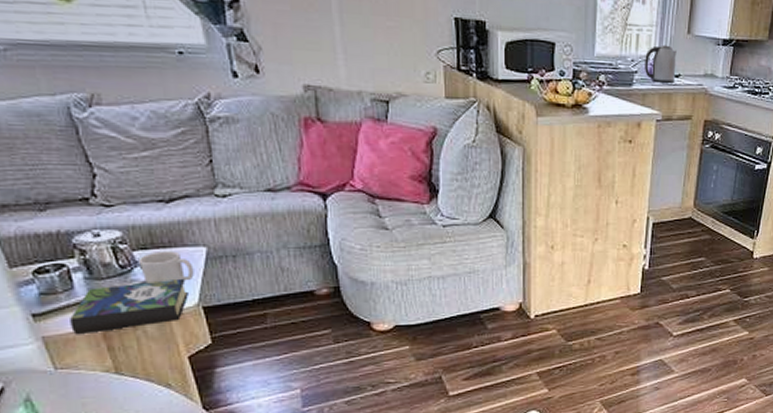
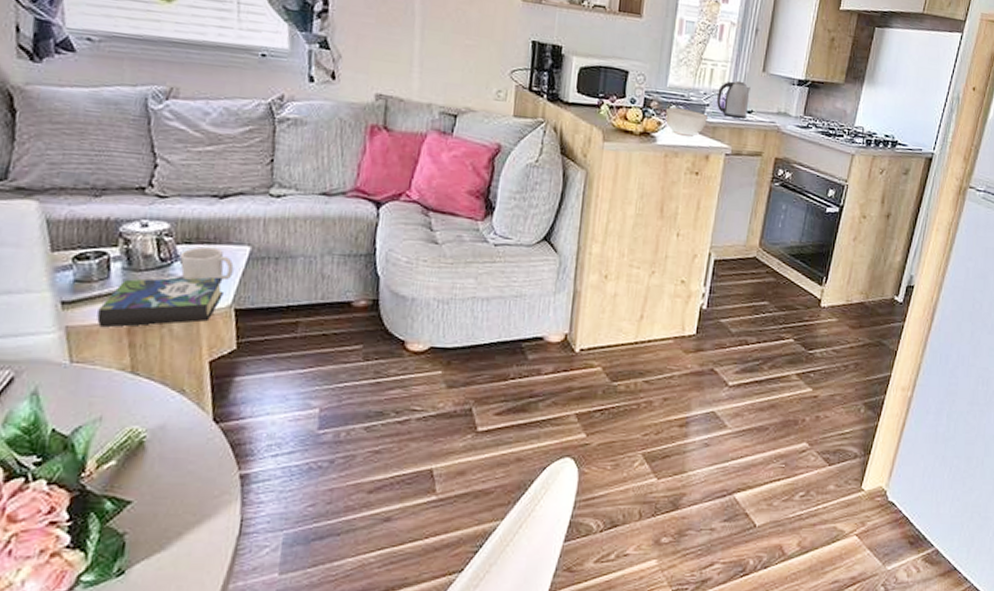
bowl: none [596,77,638,105] -> present [665,107,709,137]

